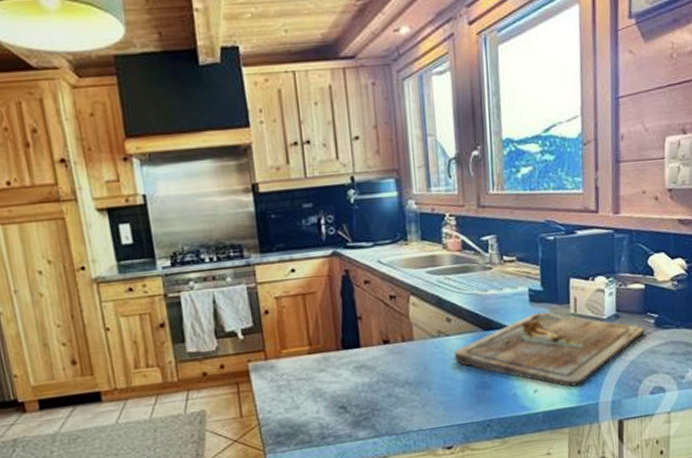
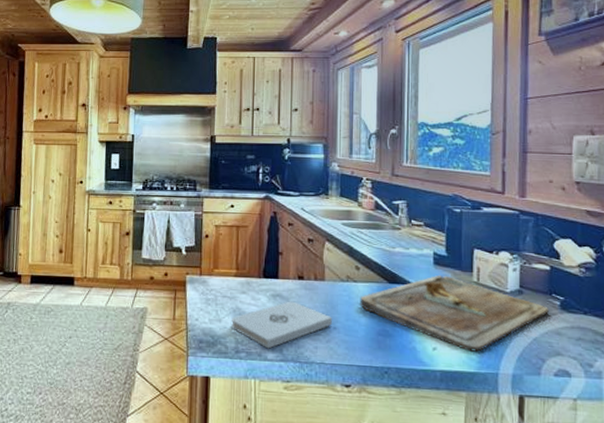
notepad: none [311,369,427,428] -> present [231,301,333,349]

